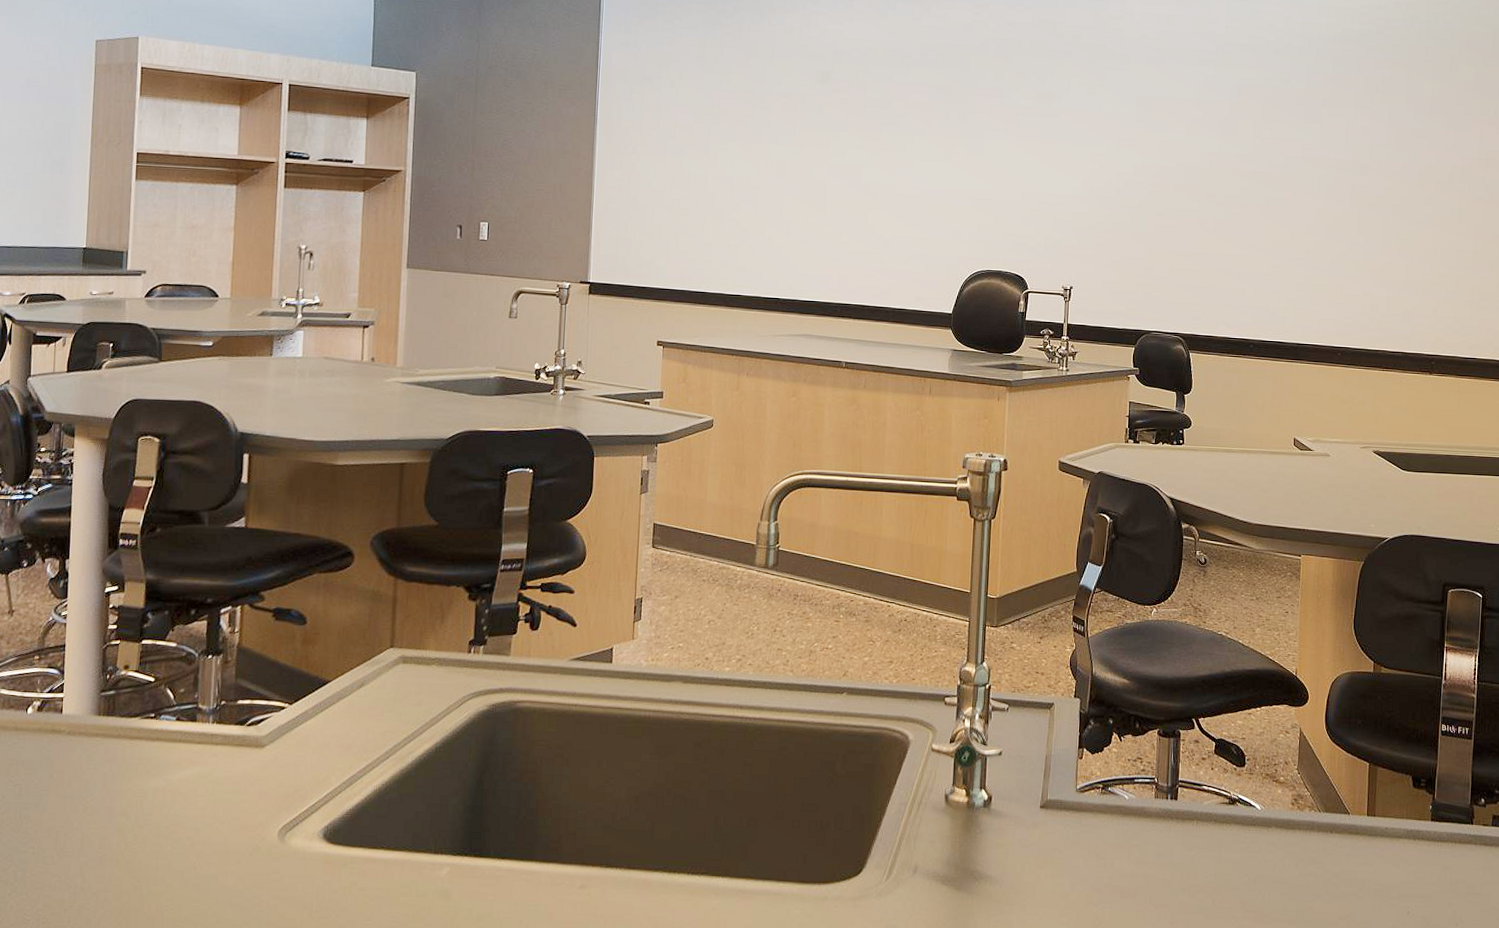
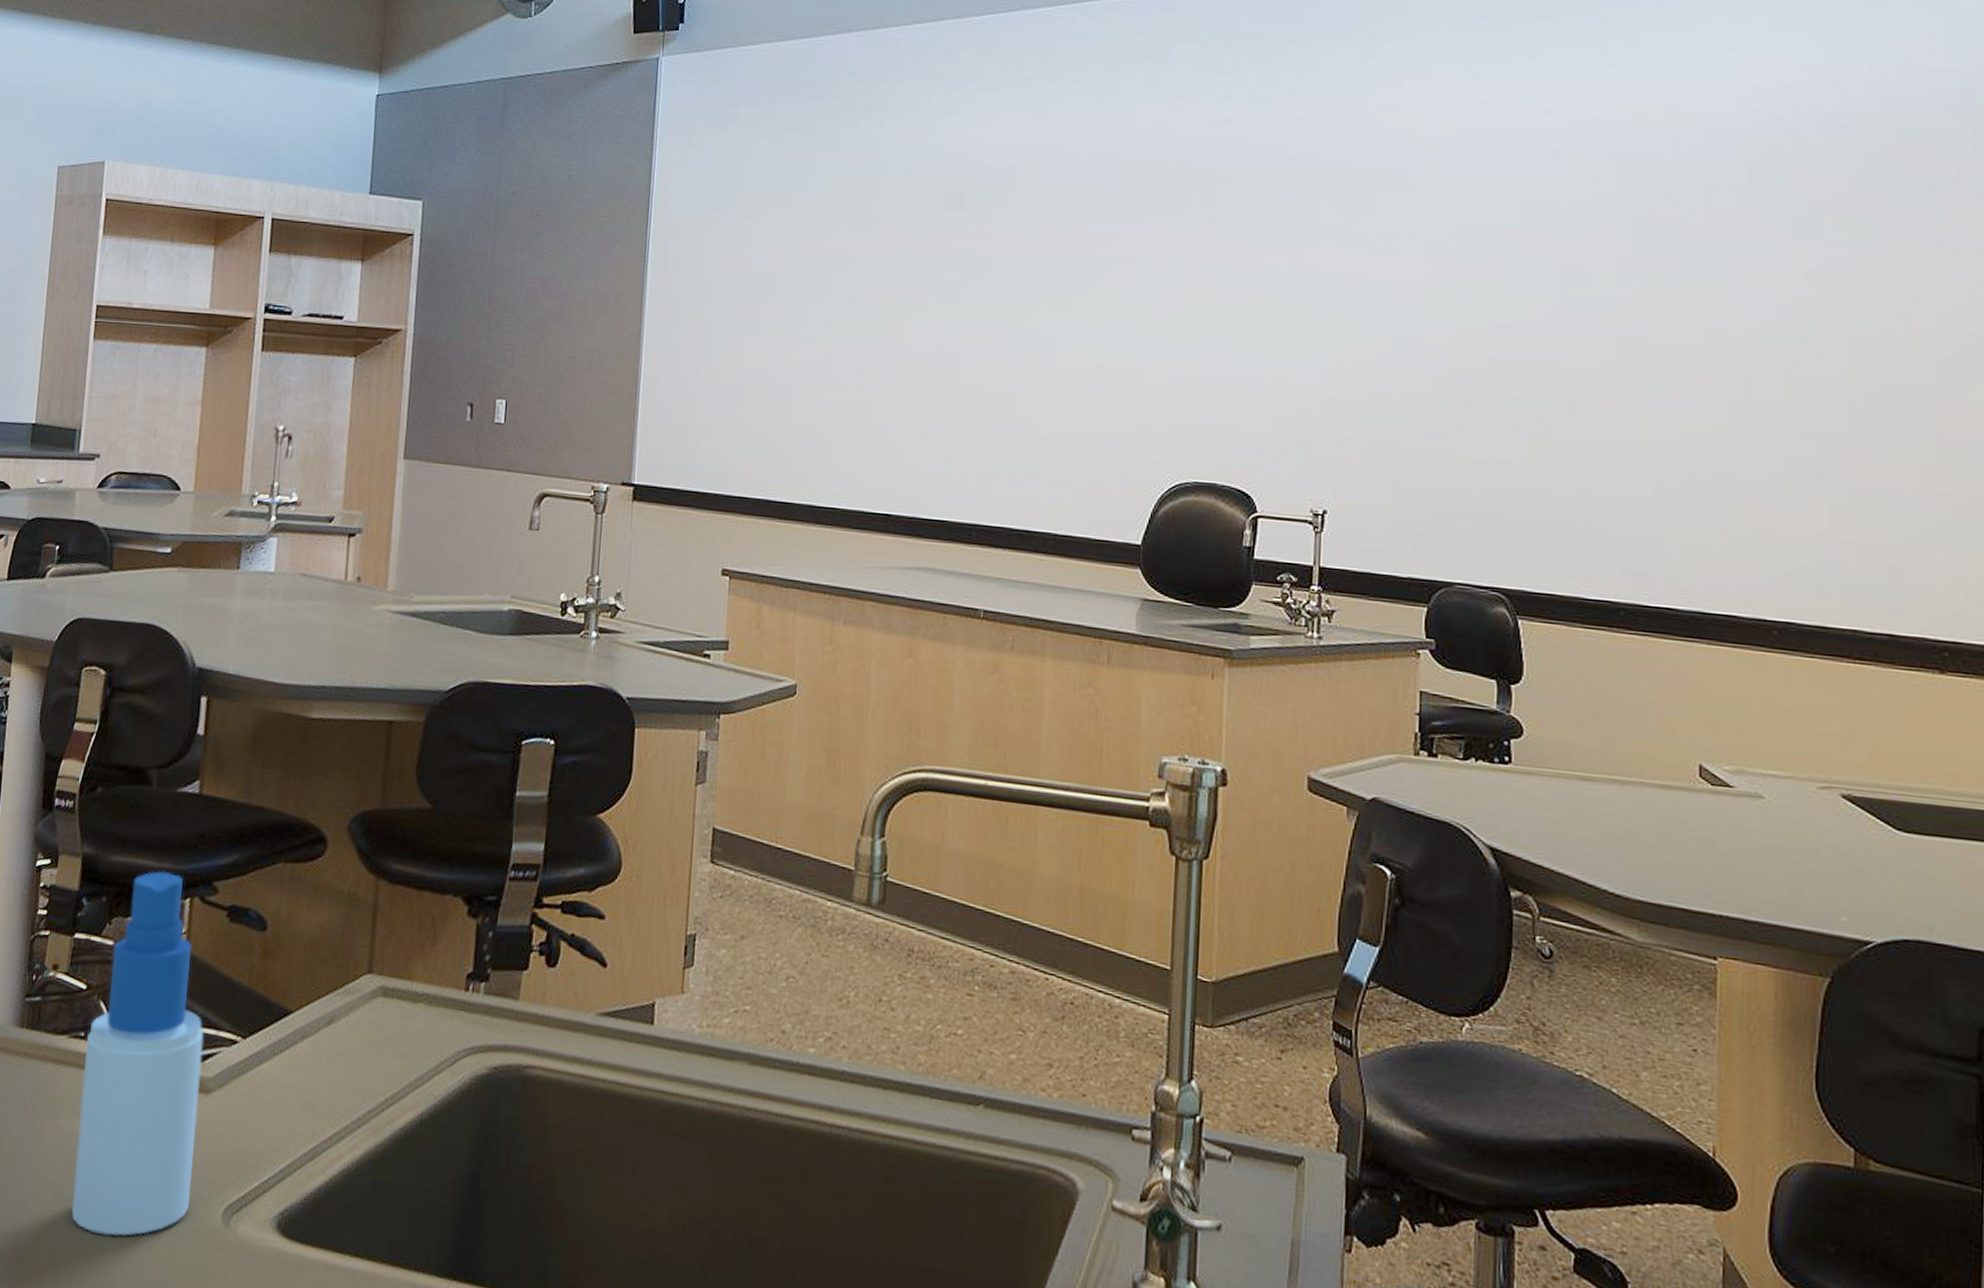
spray bottle: none [150,587,257,860] -> present [71,871,204,1237]

